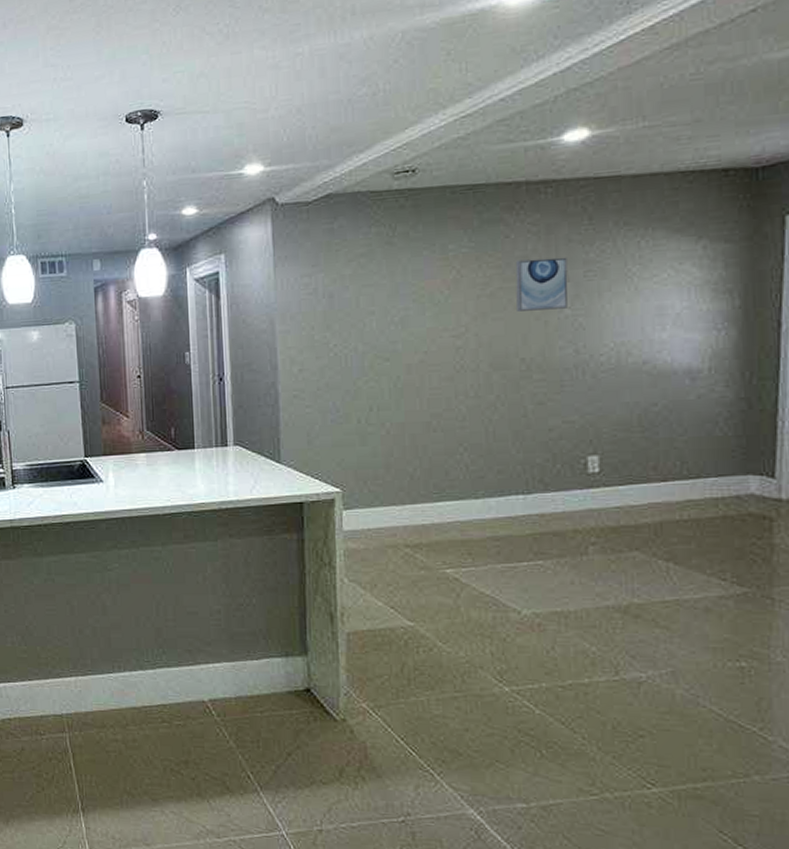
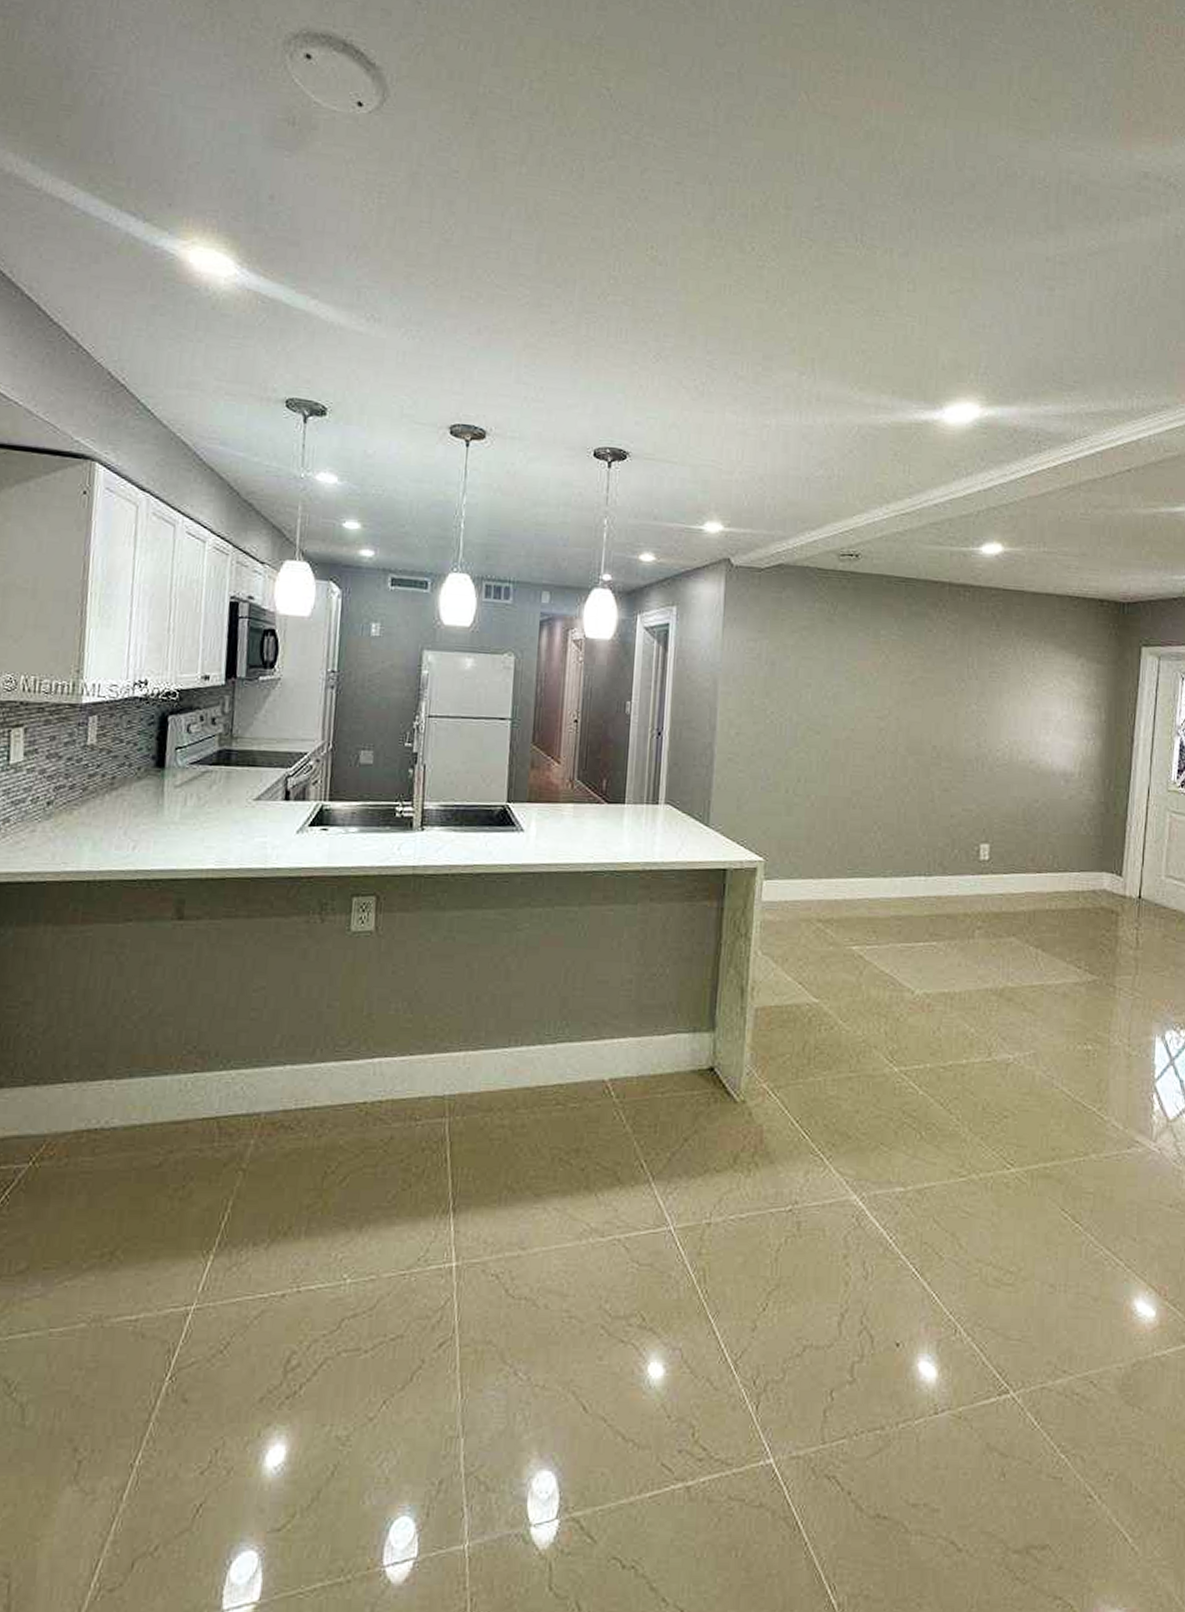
wall art: present [515,257,568,311] -> none [933,654,977,704]

